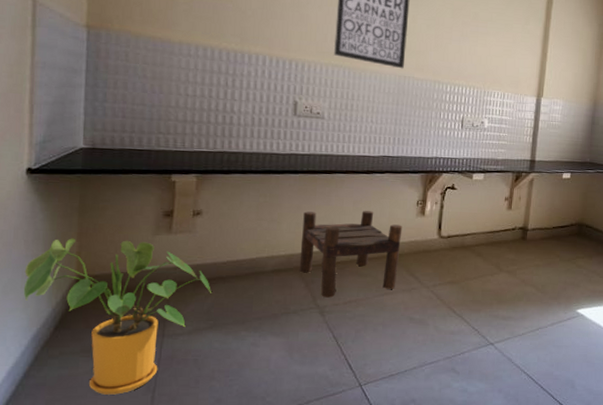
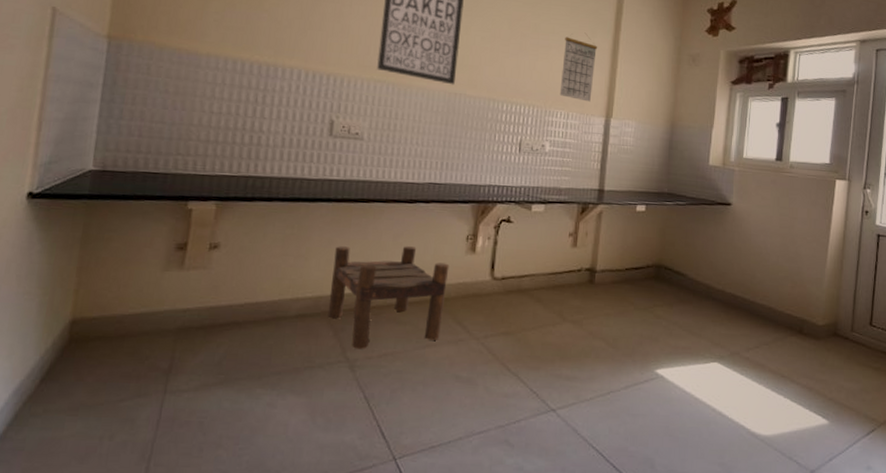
house plant: present [23,238,211,395] -> none [9,273,224,464]
calendar: none [496,20,531,83] -> present [559,32,598,102]

